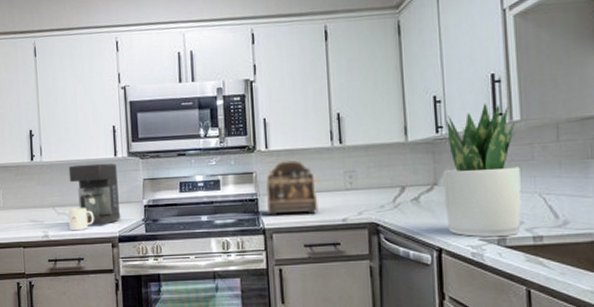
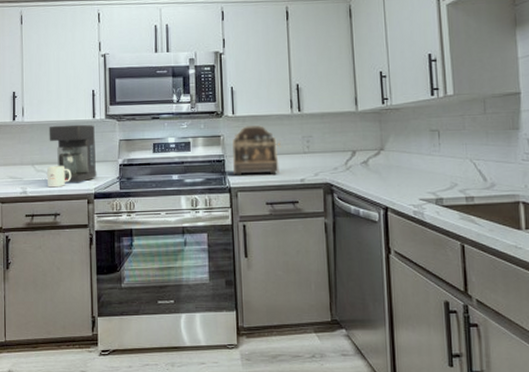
planter: present [442,103,522,238] -> none [388,79,456,198]

